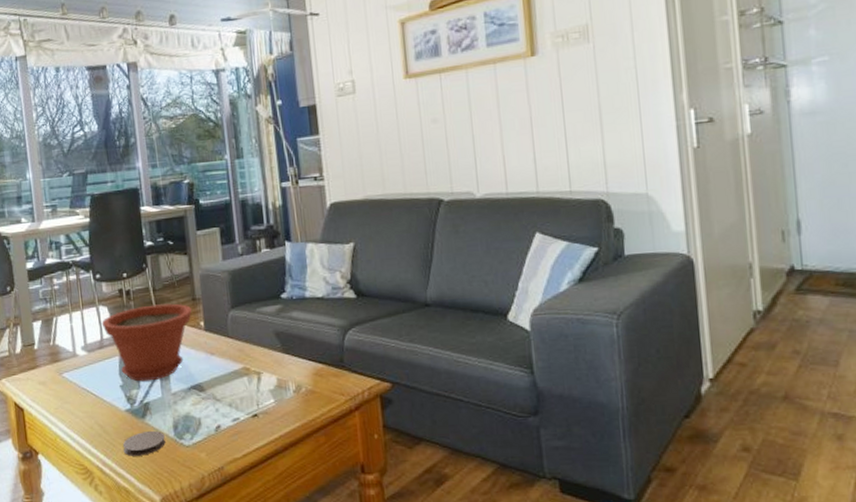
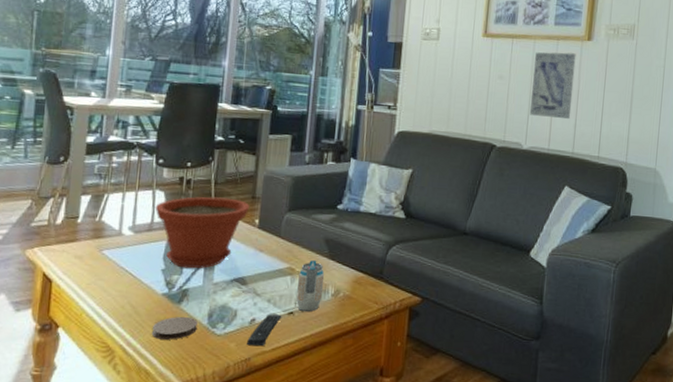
remote control: none [217,417,247,454] -> present [247,313,282,347]
beverage can: none [255,357,284,412] -> present [296,260,325,312]
wall art: none [470,75,527,158] -> present [529,52,576,120]

